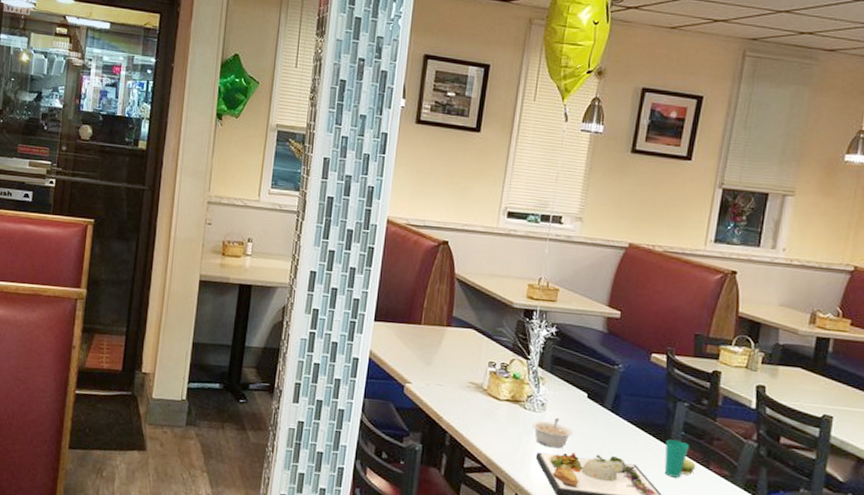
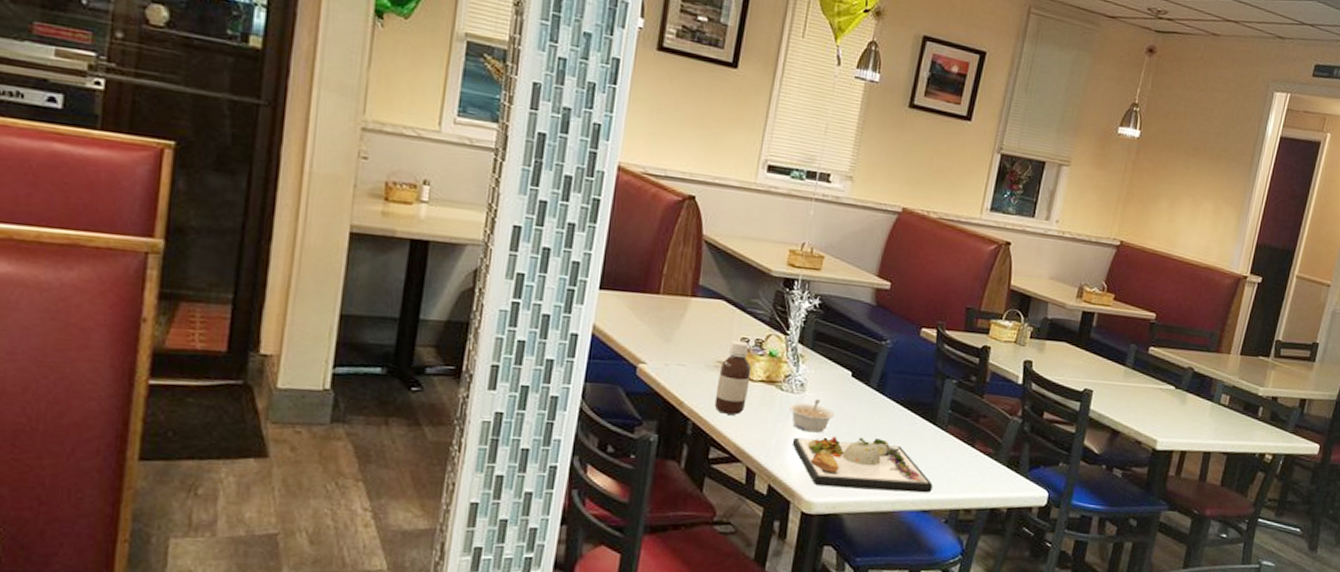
bottle: none [467,364,499,430] -> present [714,340,752,415]
cup: present [664,439,696,478] -> none [929,418,962,458]

